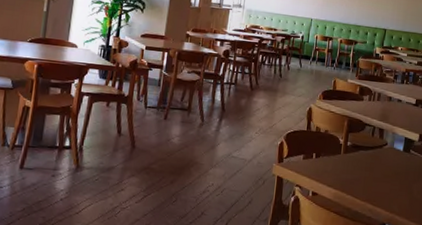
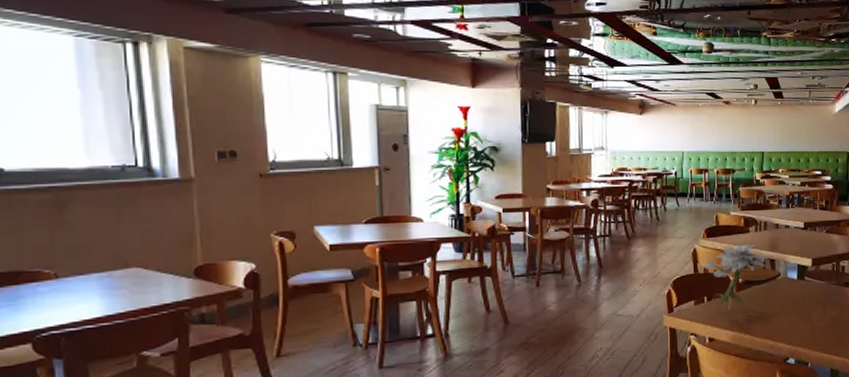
bonsai tree: none [313,109,377,170] -> present [700,244,767,309]

